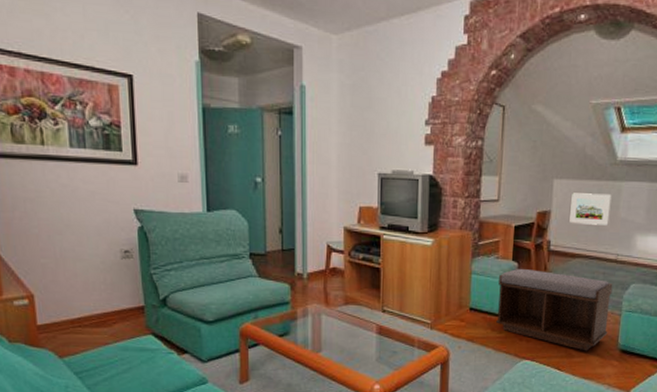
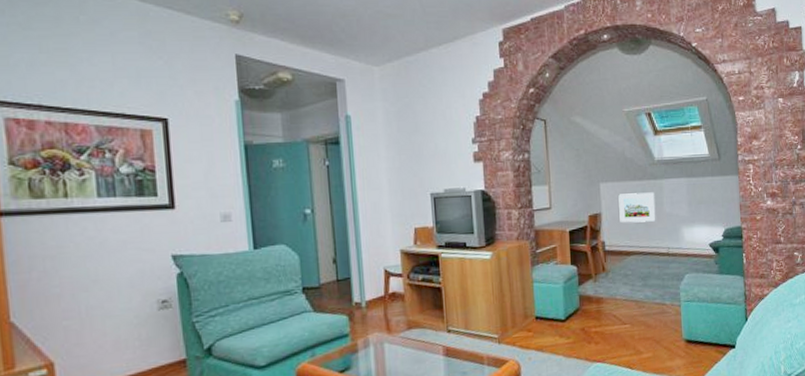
bench: present [496,269,613,351] -> none [560,271,671,346]

